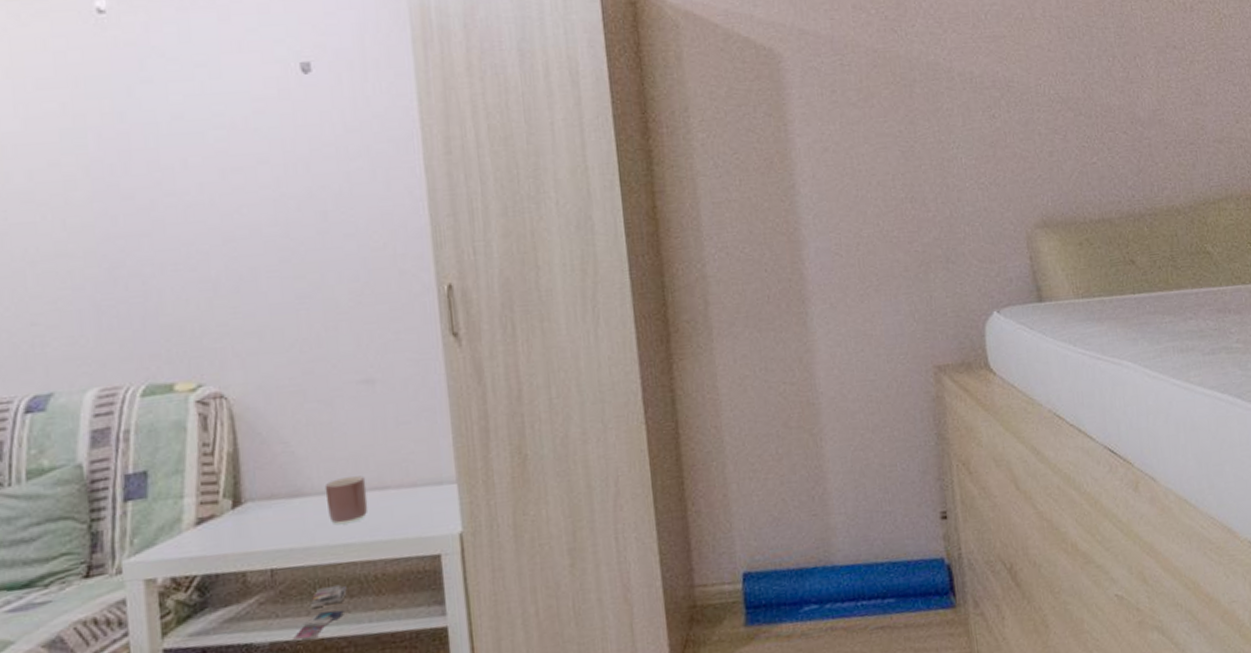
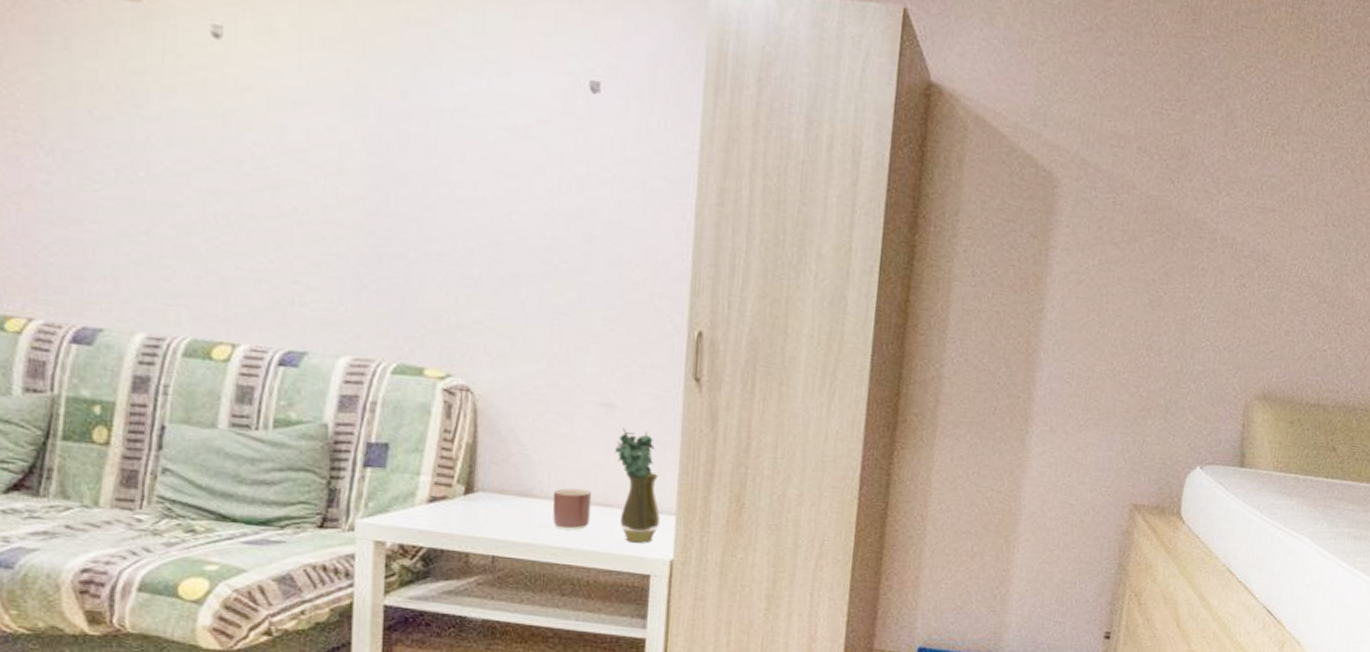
magazine: present [293,584,347,640] -> none [504,581,560,624]
vase: none [382,400,442,523] -> present [615,428,660,543]

